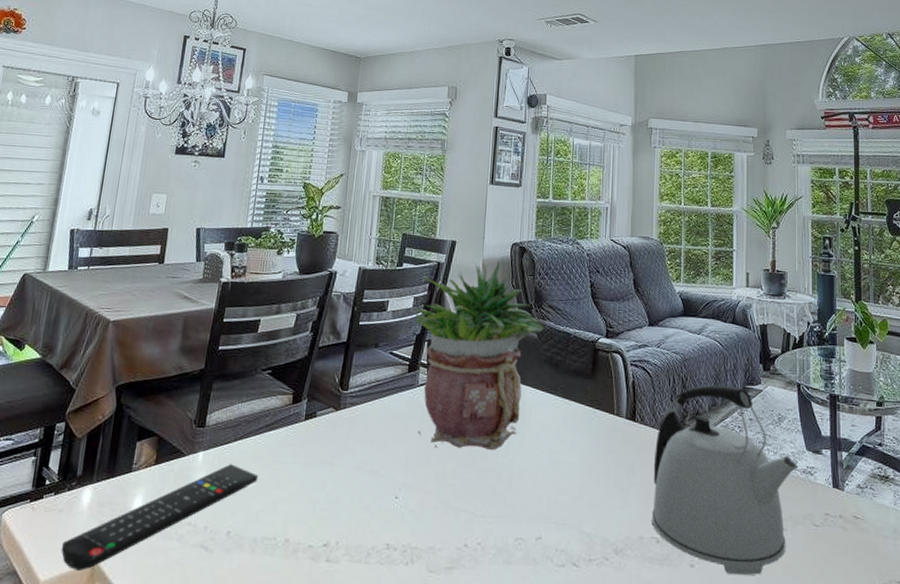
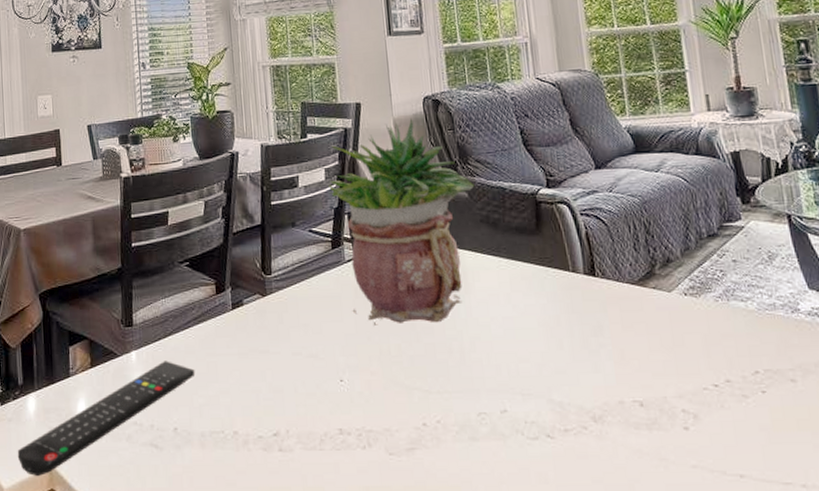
kettle: present [652,385,798,576] -> none [623,225,801,435]

